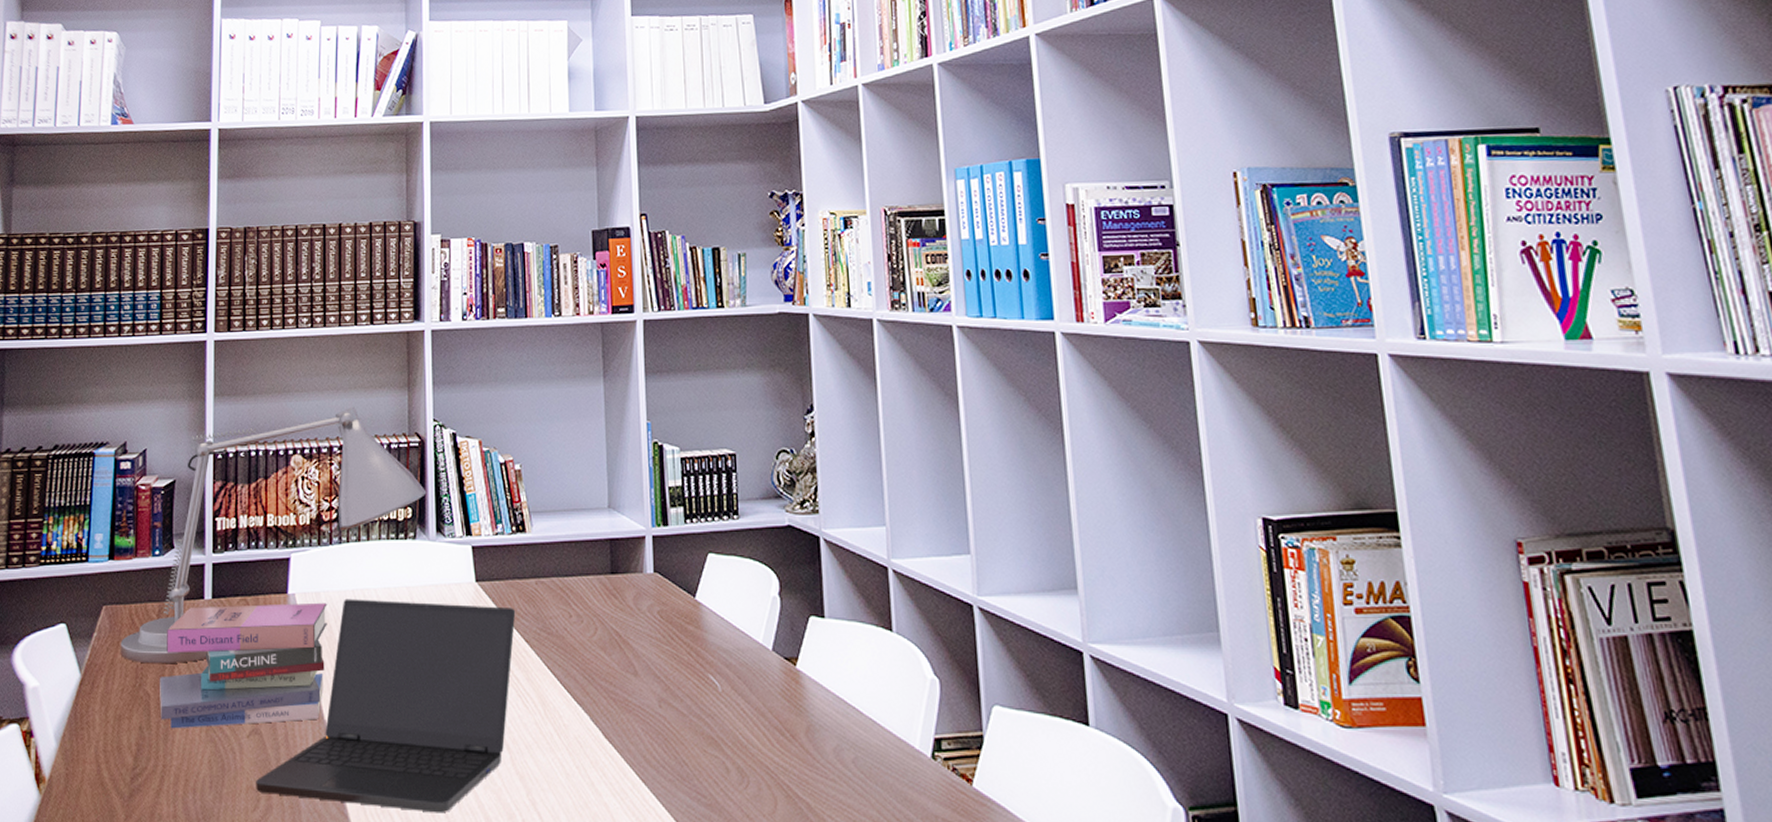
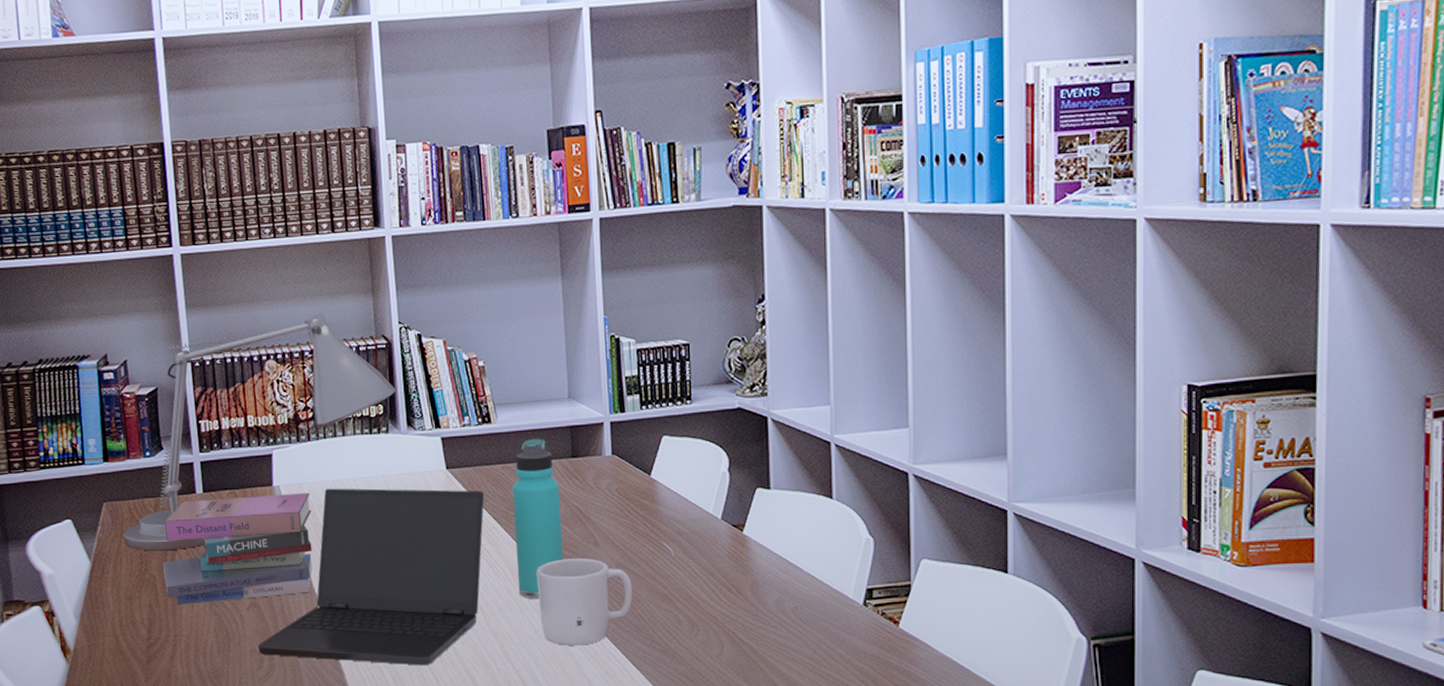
thermos bottle: none [546,550,600,737] -> present [512,438,564,599]
mug: none [569,689,676,795] -> present [536,557,633,645]

